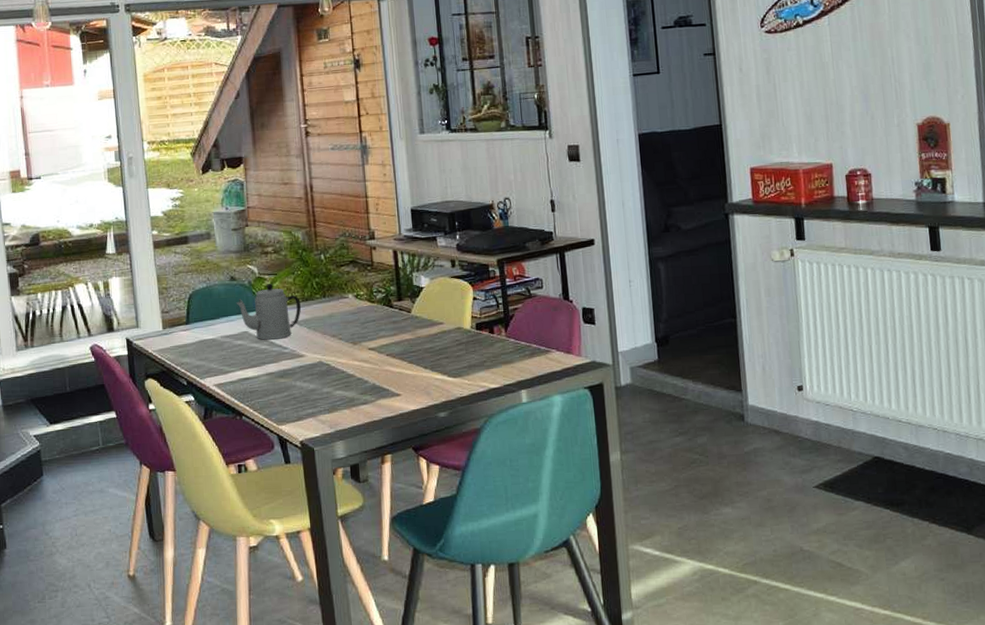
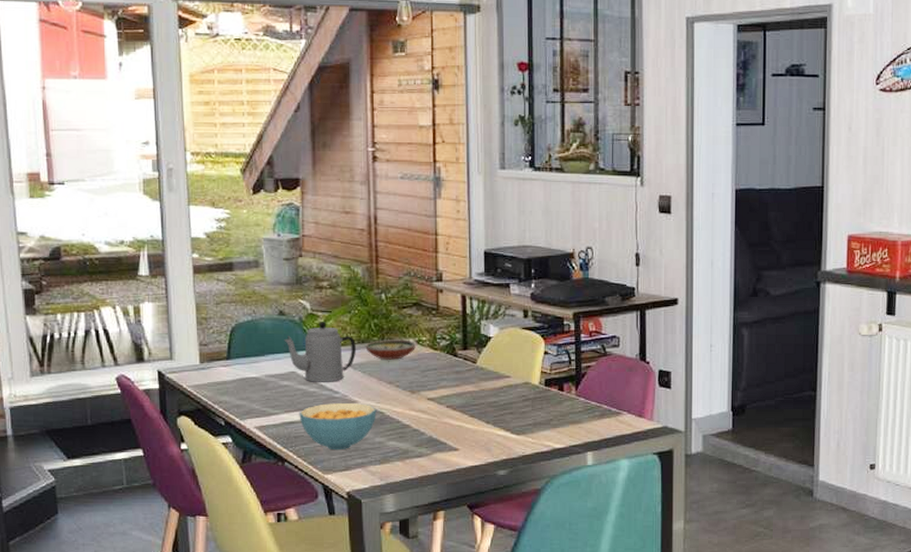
cereal bowl: none [253,357,323,403] -> present [299,402,376,451]
decorative bowl: none [308,295,355,315] -> present [364,340,417,360]

